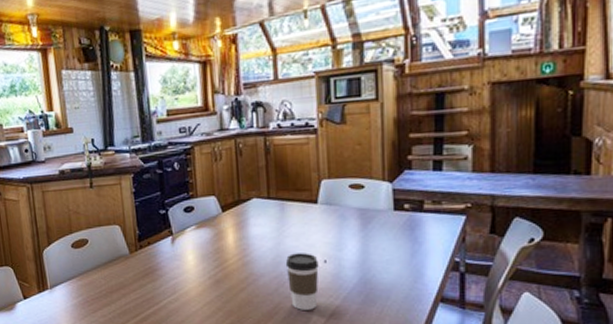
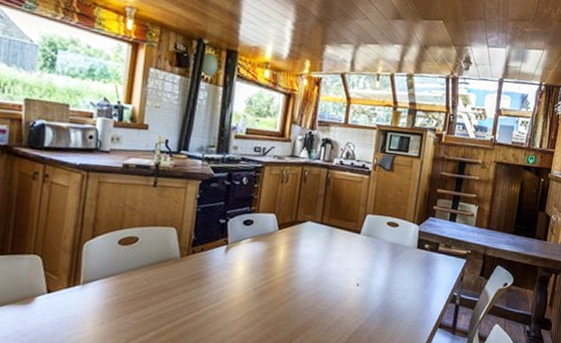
coffee cup: present [285,253,319,310] -> none [323,275,353,327]

